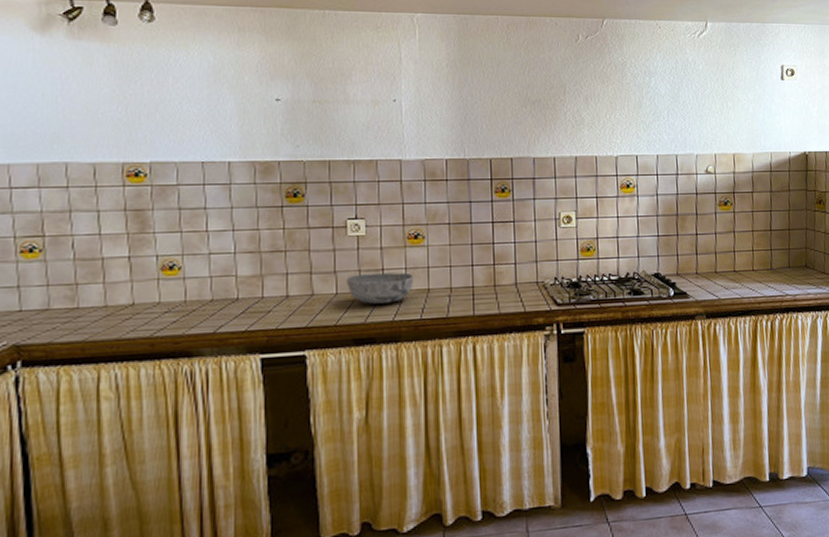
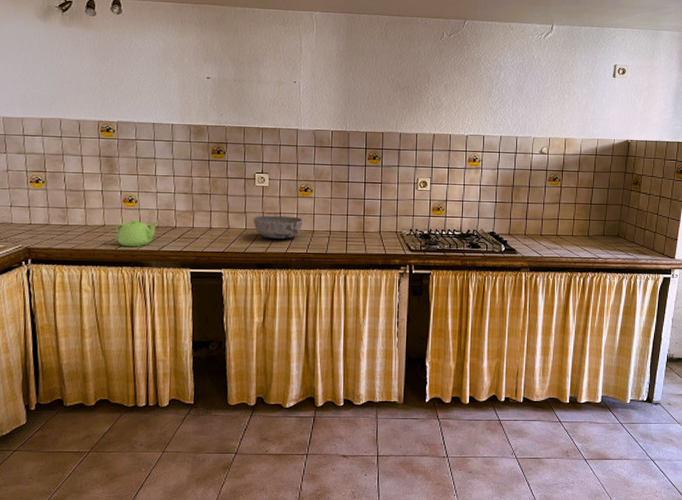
teapot: none [149,292,212,332] -> present [115,219,158,247]

